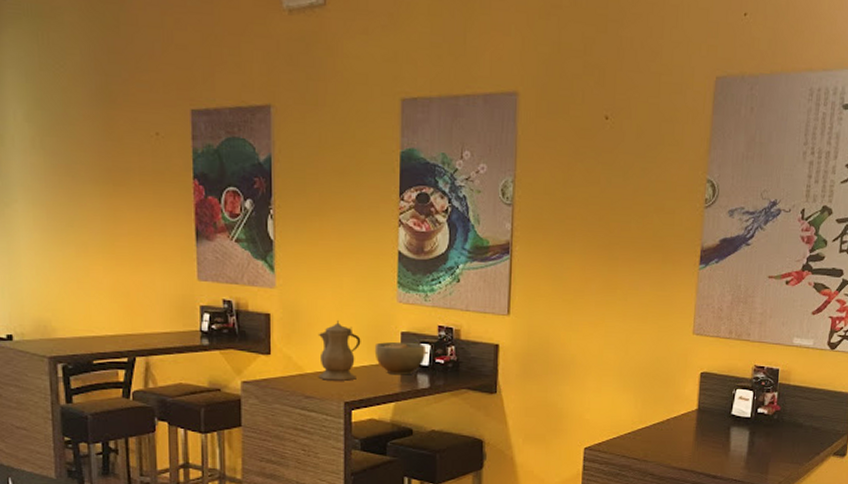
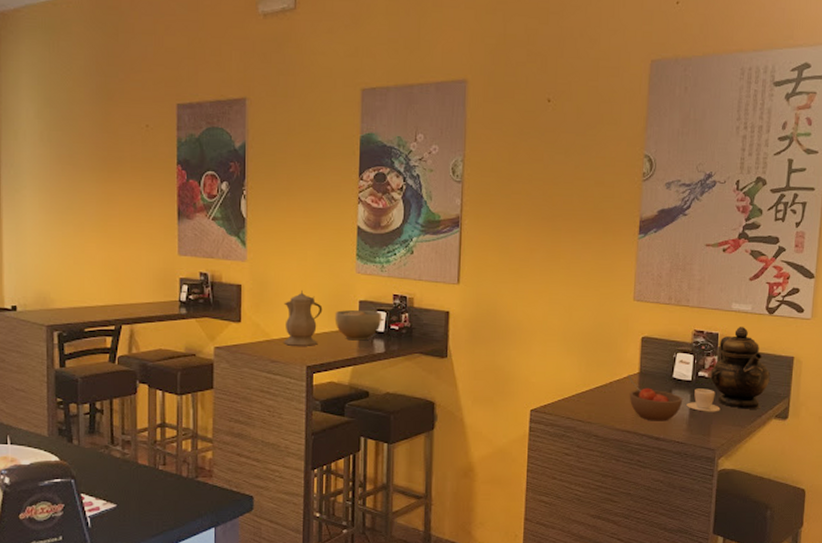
soup bowl: none [685,411,742,459] -> present [627,375,683,421]
teacup: none [745,425,779,450] -> present [686,388,721,412]
teapot: none [769,362,831,447] -> present [710,327,771,409]

